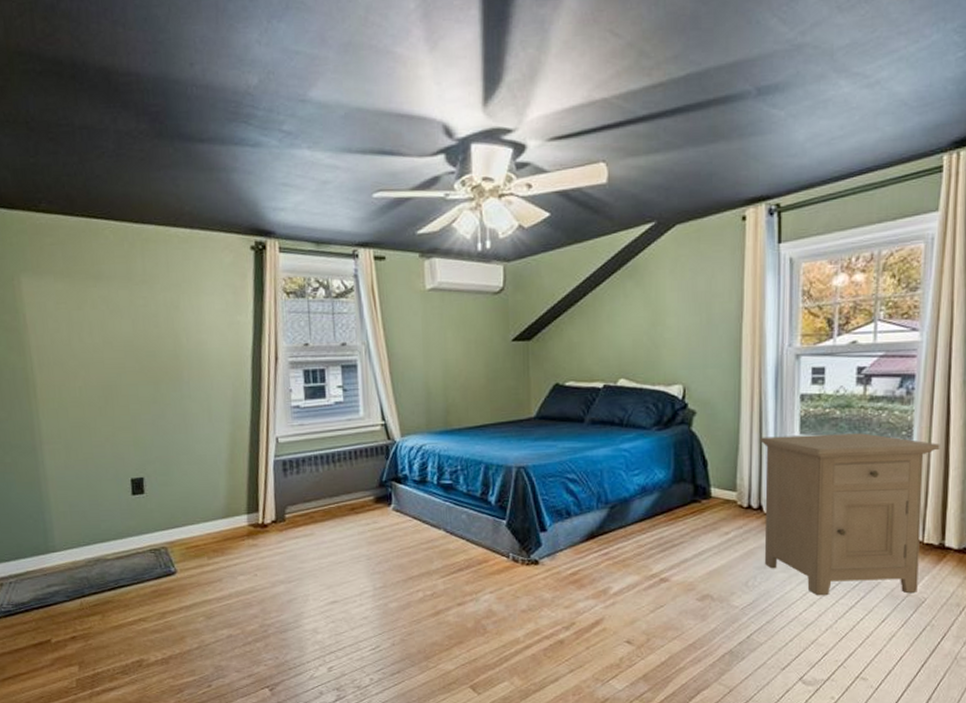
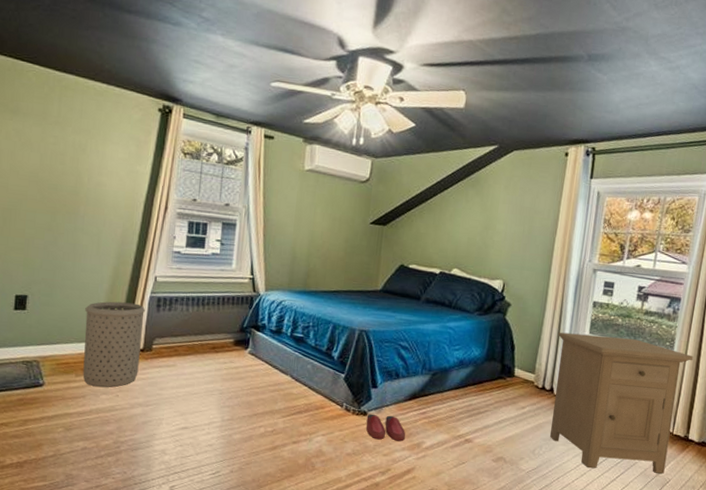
laundry basket: none [206,470,275,568] -> present [83,301,146,388]
slippers: none [539,561,587,591] -> present [366,413,405,442]

